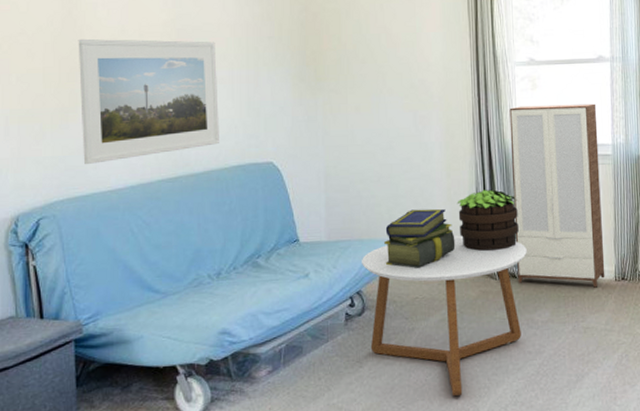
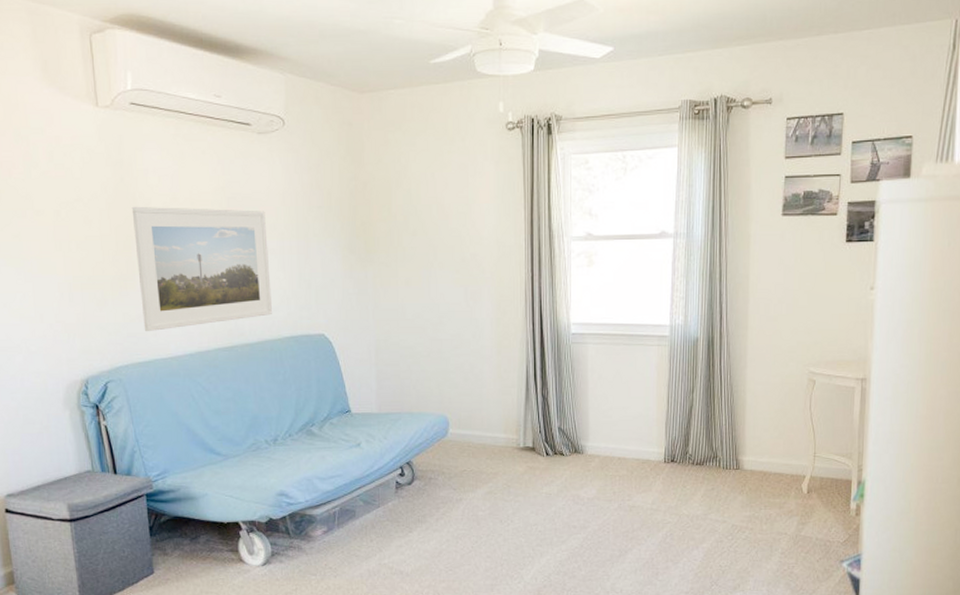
coffee table: present [362,235,527,396] -> none [412,412,576,563]
stack of books: present [383,208,456,268] -> none [433,385,504,442]
potted plant: present [457,189,519,252] -> none [506,368,568,429]
cabinet: present [509,103,605,288] -> none [563,282,656,468]

